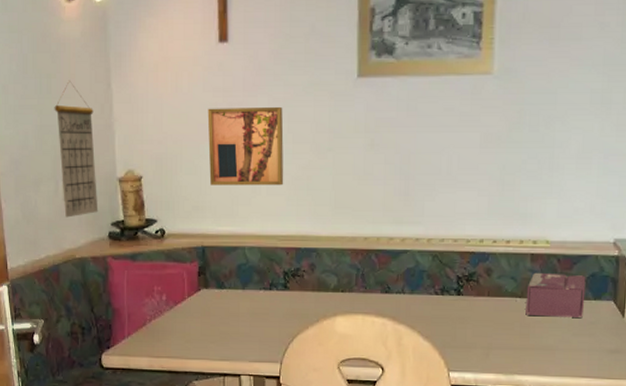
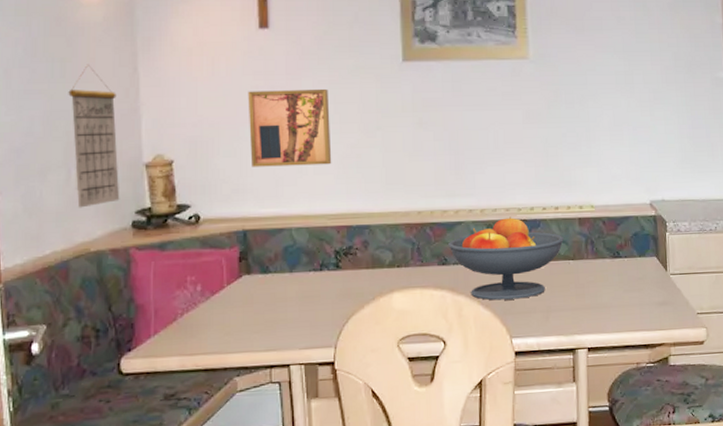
fruit bowl: none [392,248,513,333] -> present [448,216,564,301]
tissue box: present [525,272,586,317] -> none [578,235,632,276]

